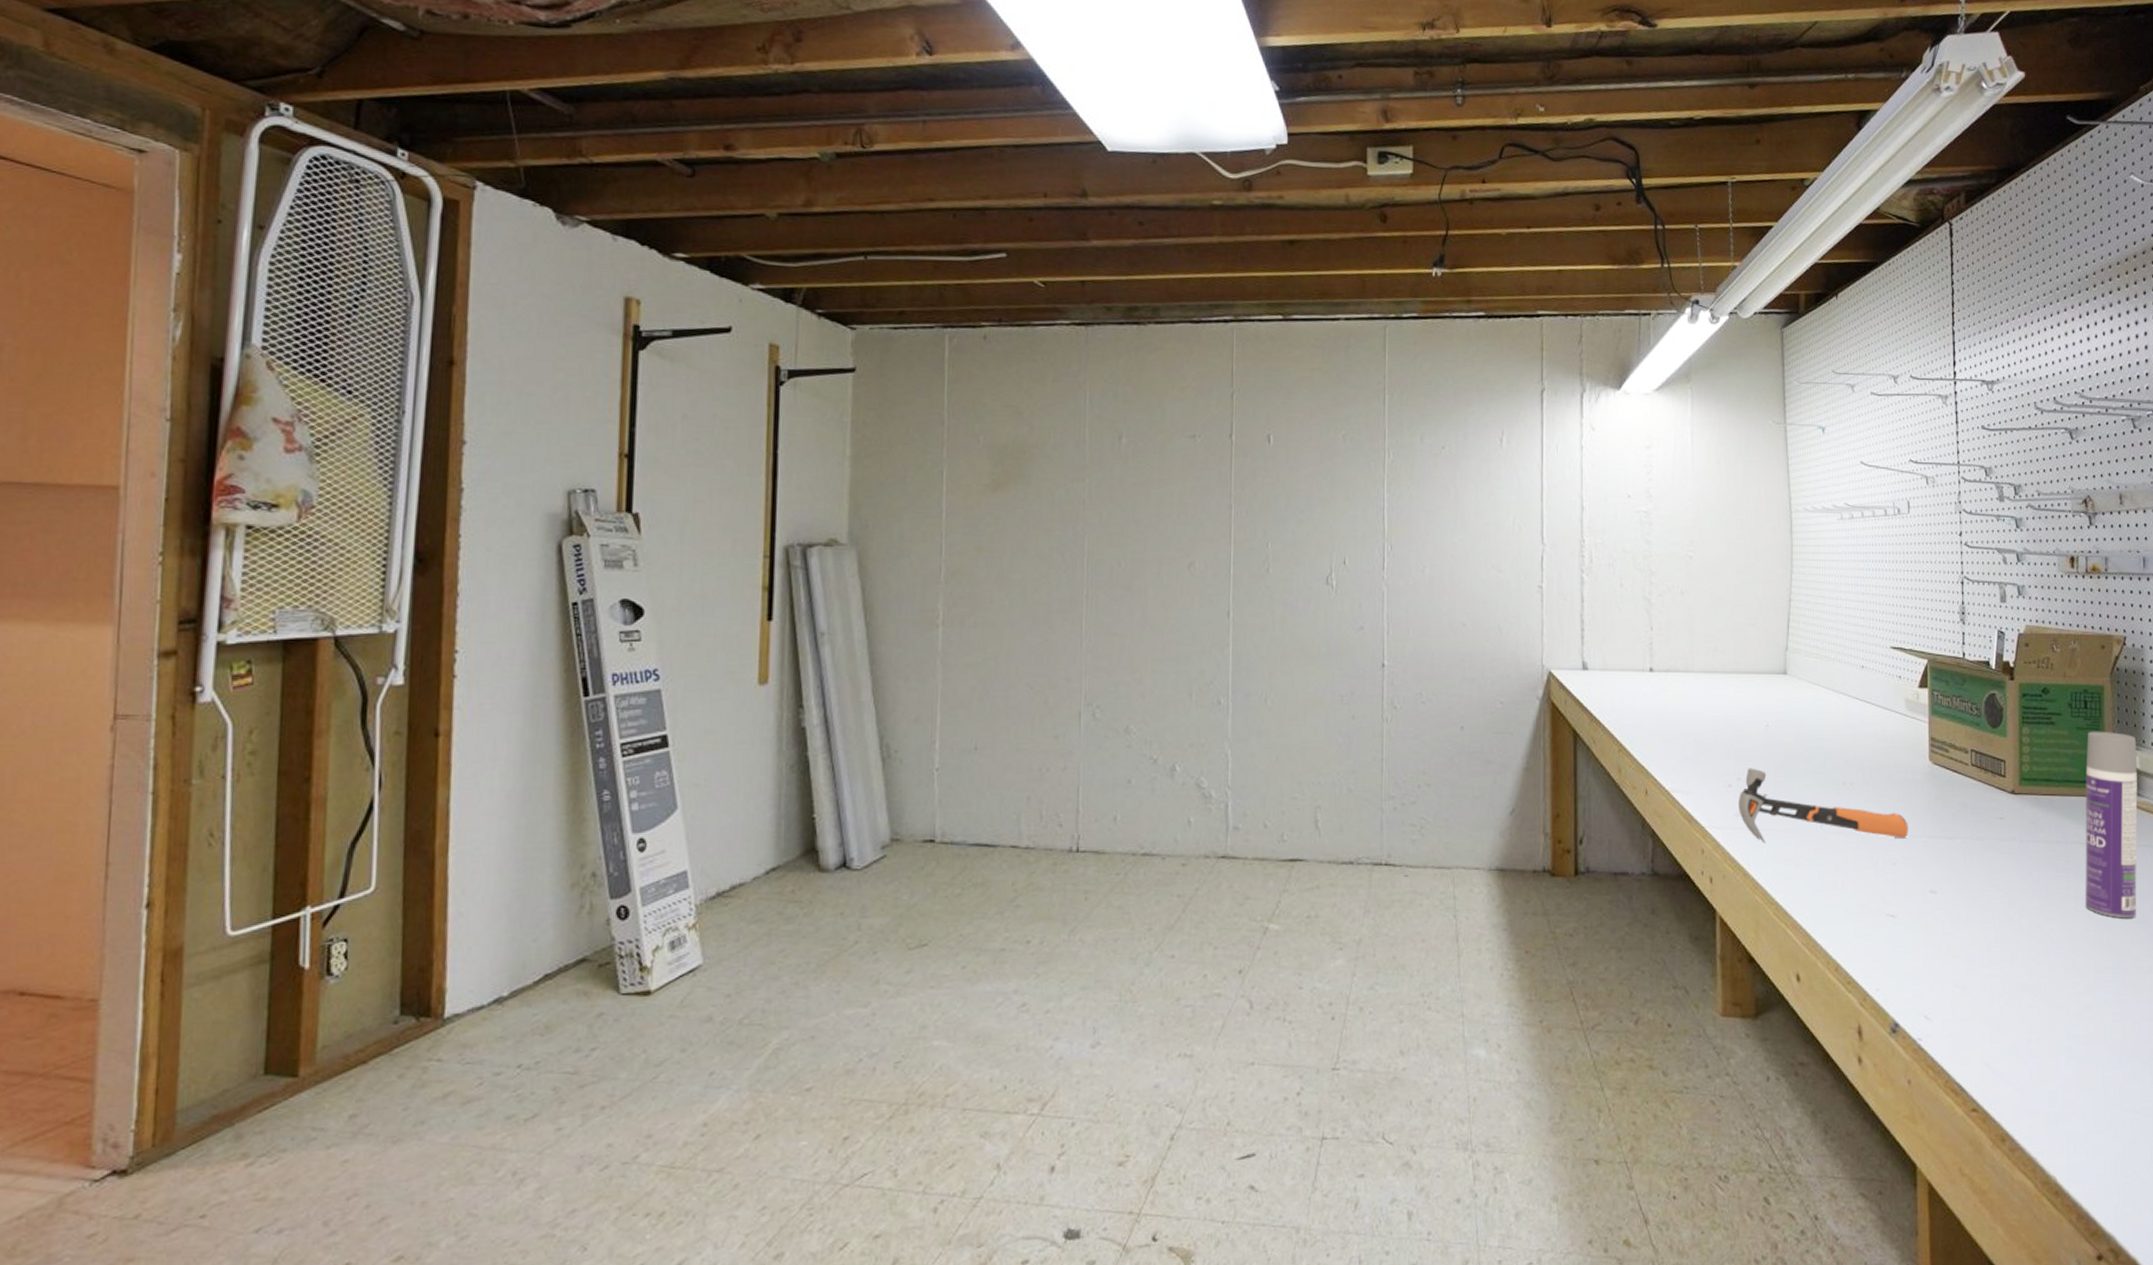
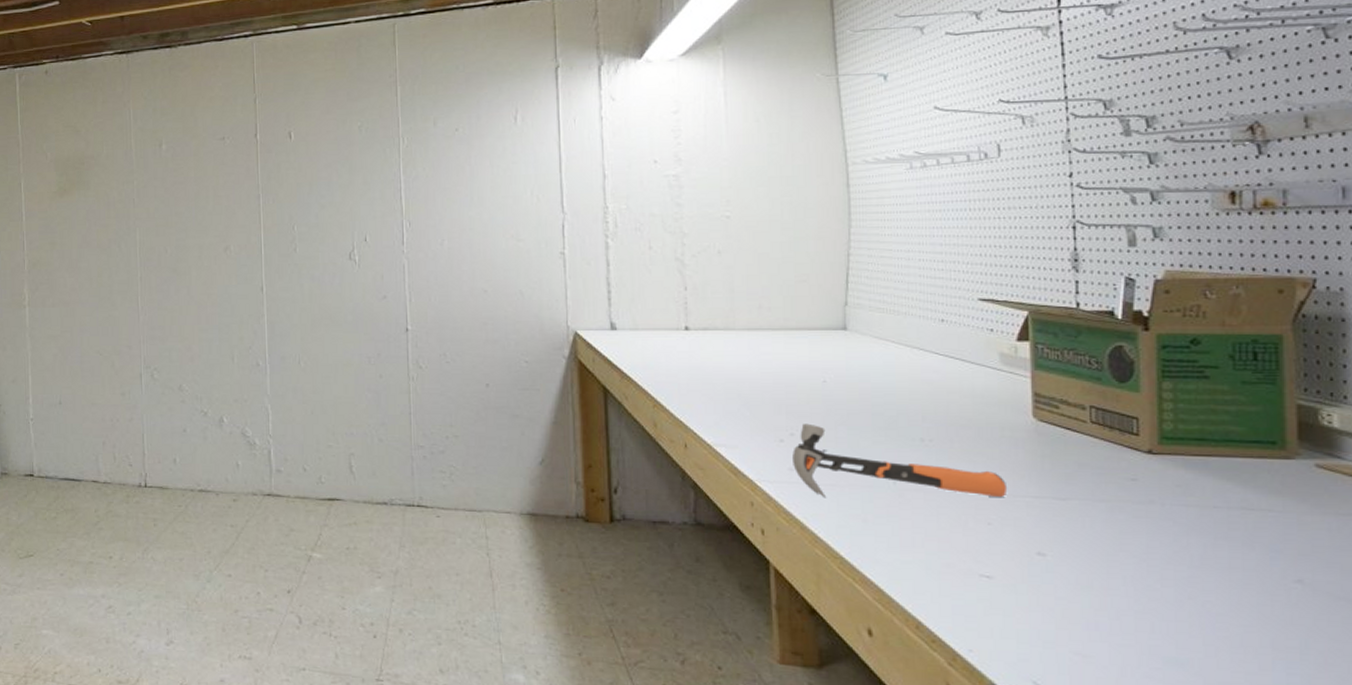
spray can: present [2085,731,2138,919] -> none [1256,385,1336,595]

